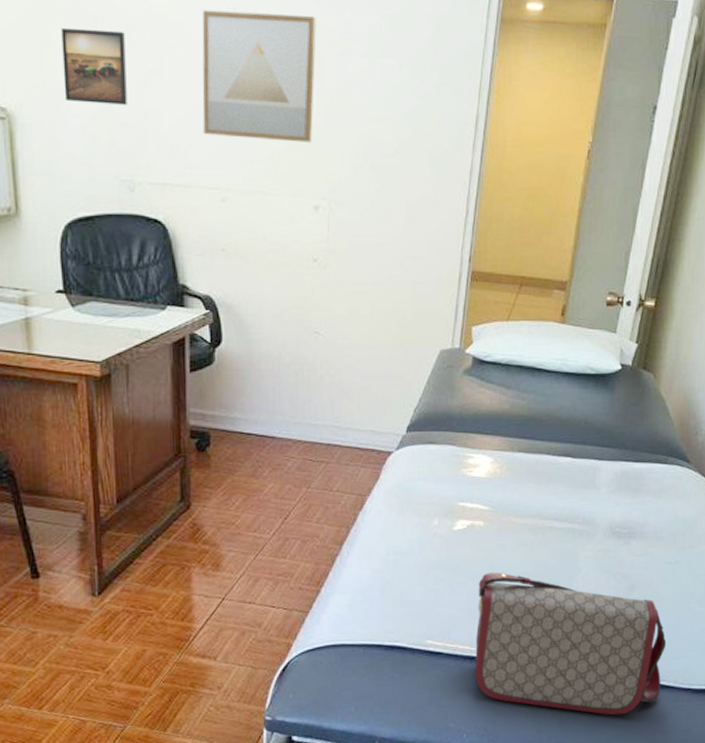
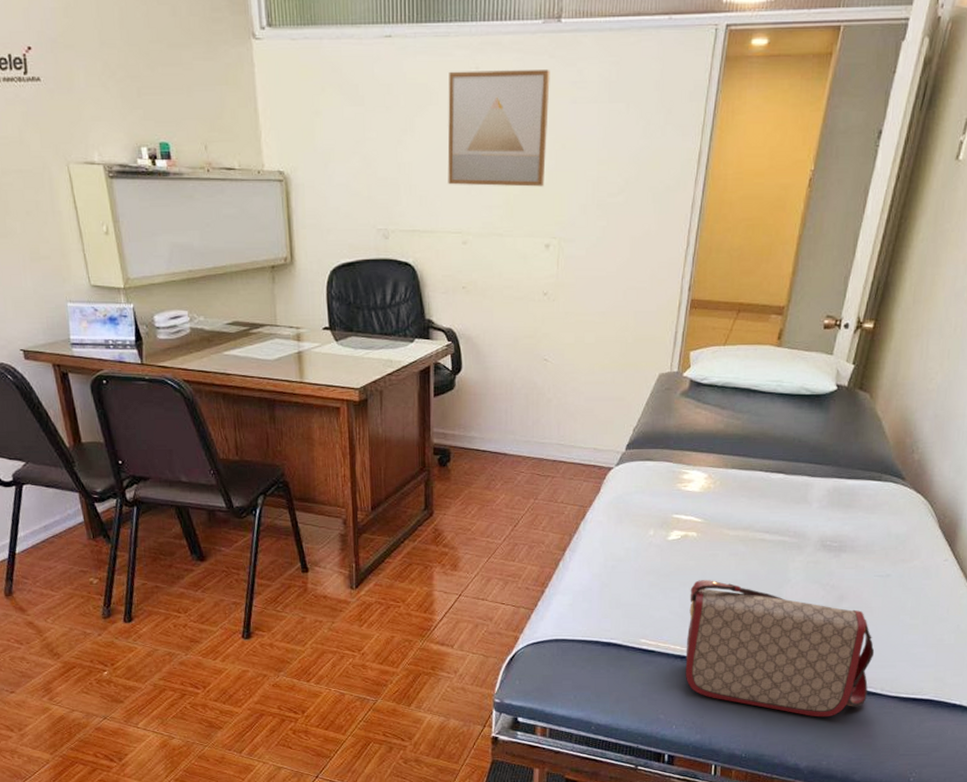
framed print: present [61,28,127,105] -> none [329,98,383,163]

